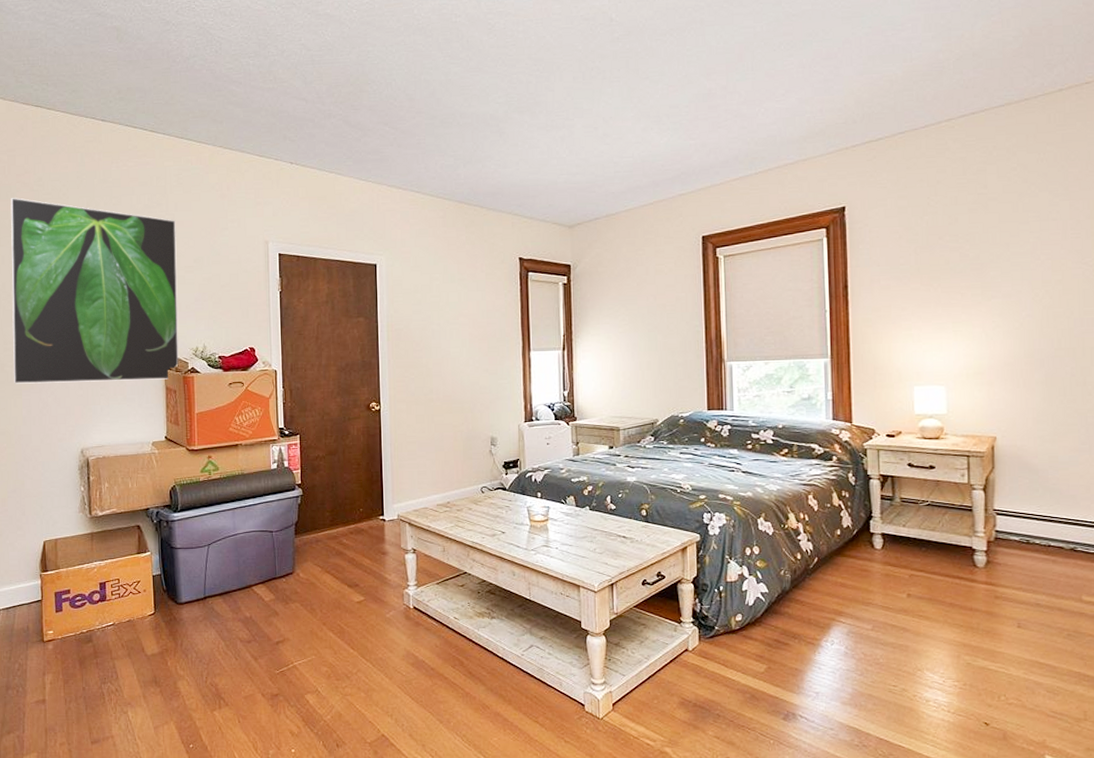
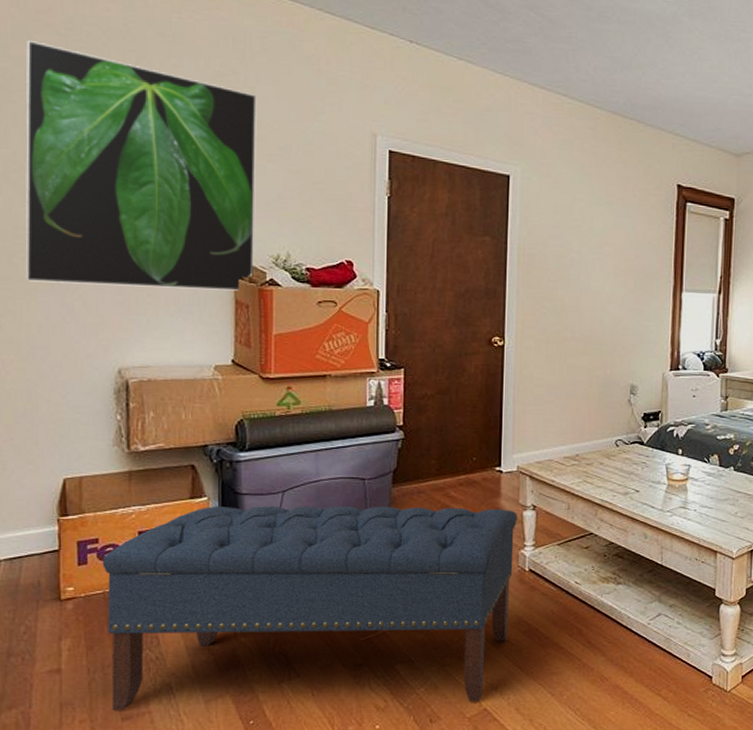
bench: none [73,553,400,736] -> present [102,505,517,711]

